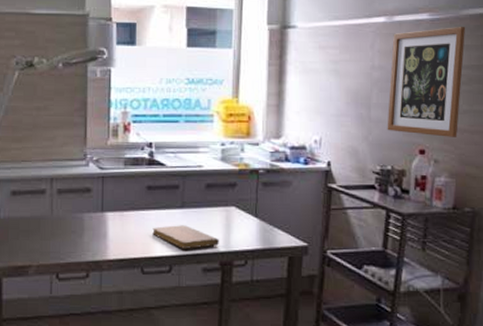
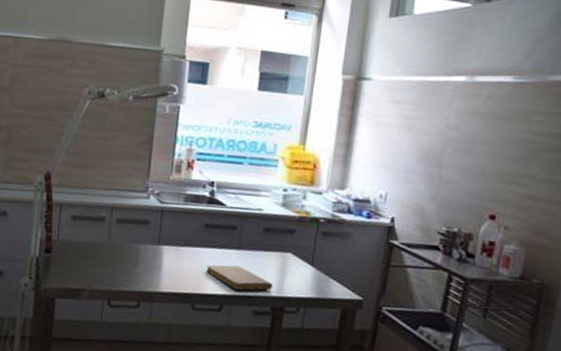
wall art: present [387,27,466,137] -> none [457,92,552,206]

